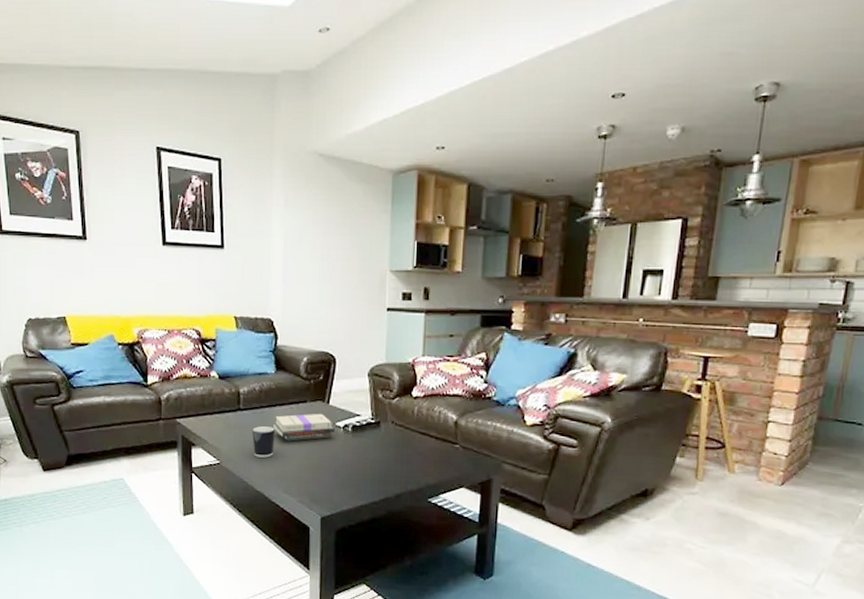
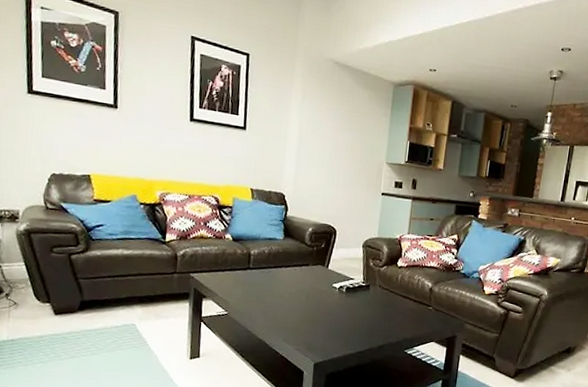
mug: present [252,425,275,458] -> none [258,283,280,311]
books: present [273,413,336,441] -> none [278,275,332,298]

